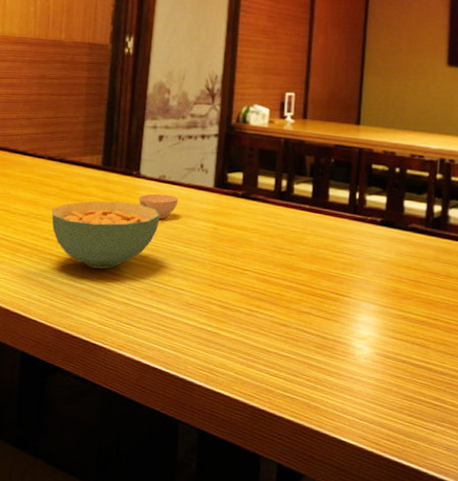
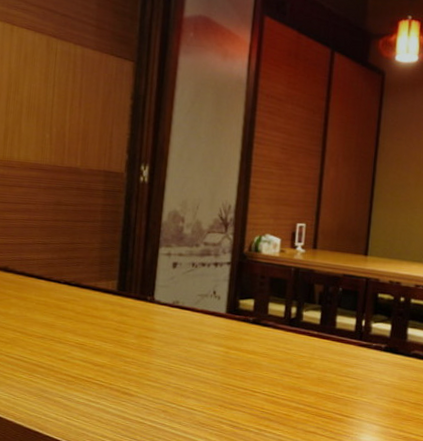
cereal bowl: present [51,201,160,269] -> none [67,324,174,390]
teacup: present [138,193,179,219] -> none [152,318,192,343]

